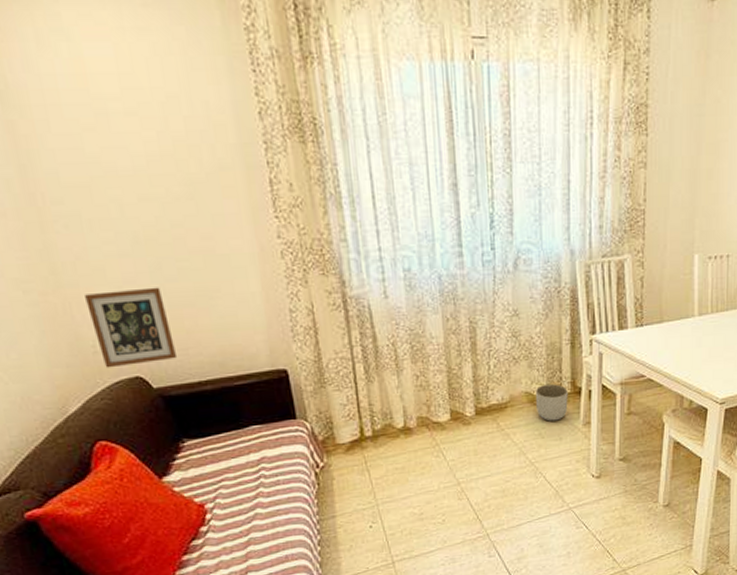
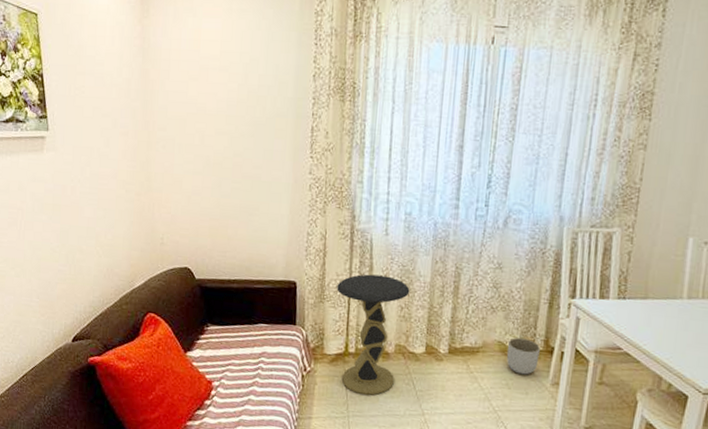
picture frame: present [85,287,178,368] -> none [164,198,218,258]
side table: none [337,344,423,479] -> present [337,274,410,396]

